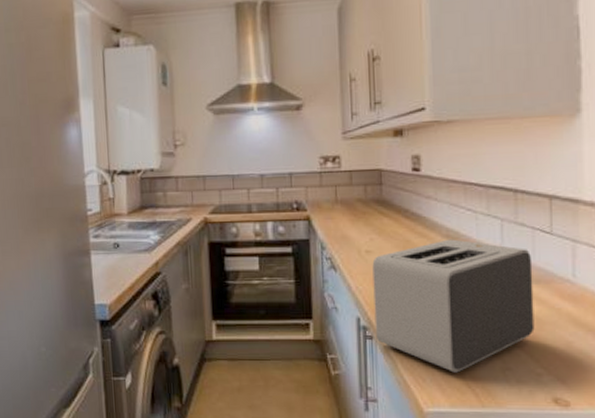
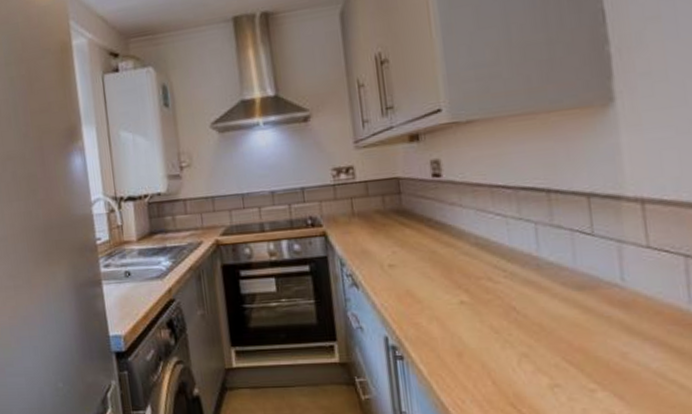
toaster: present [372,239,535,373] -> none [397,247,583,392]

